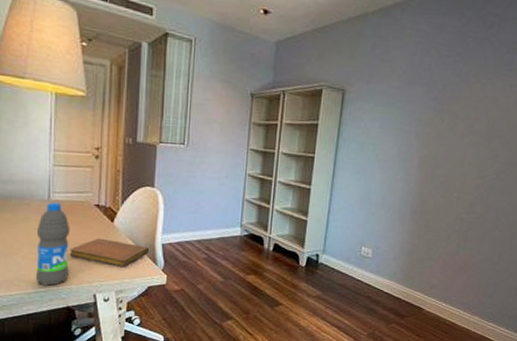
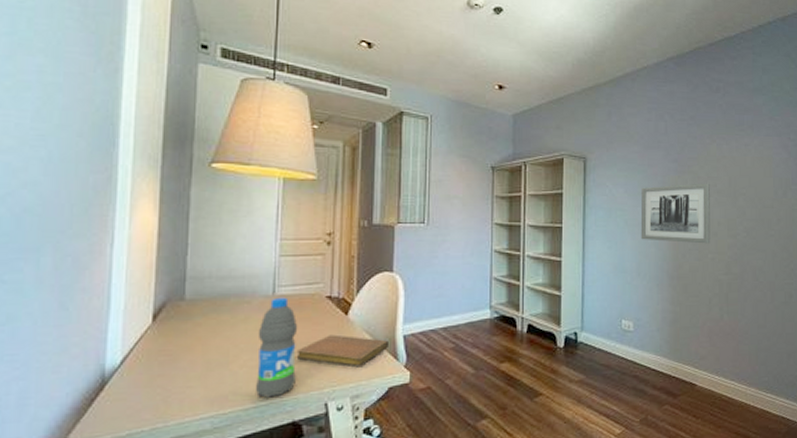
wall art: none [389,123,467,183] -> present [640,183,711,244]

